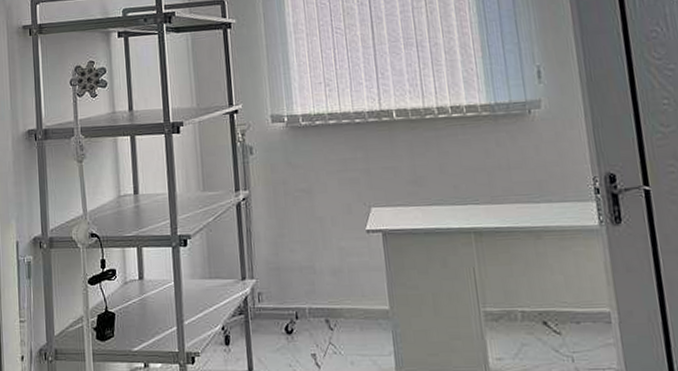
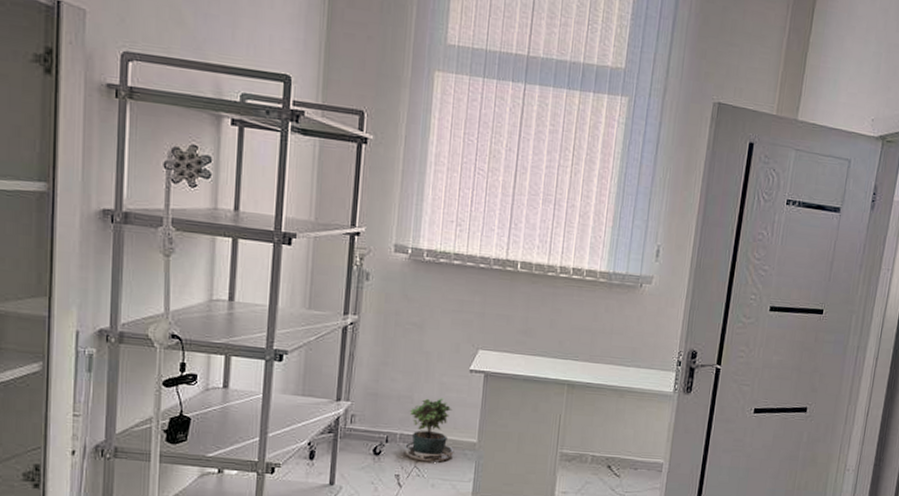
potted plant: none [308,264,368,340] -> present [394,398,454,463]

